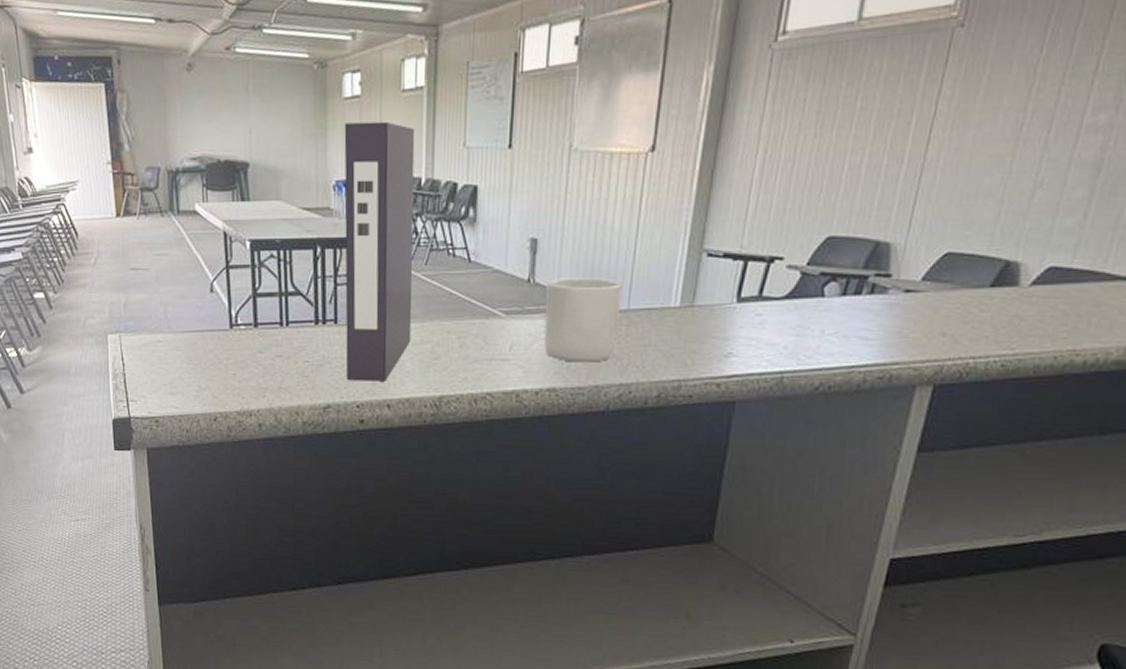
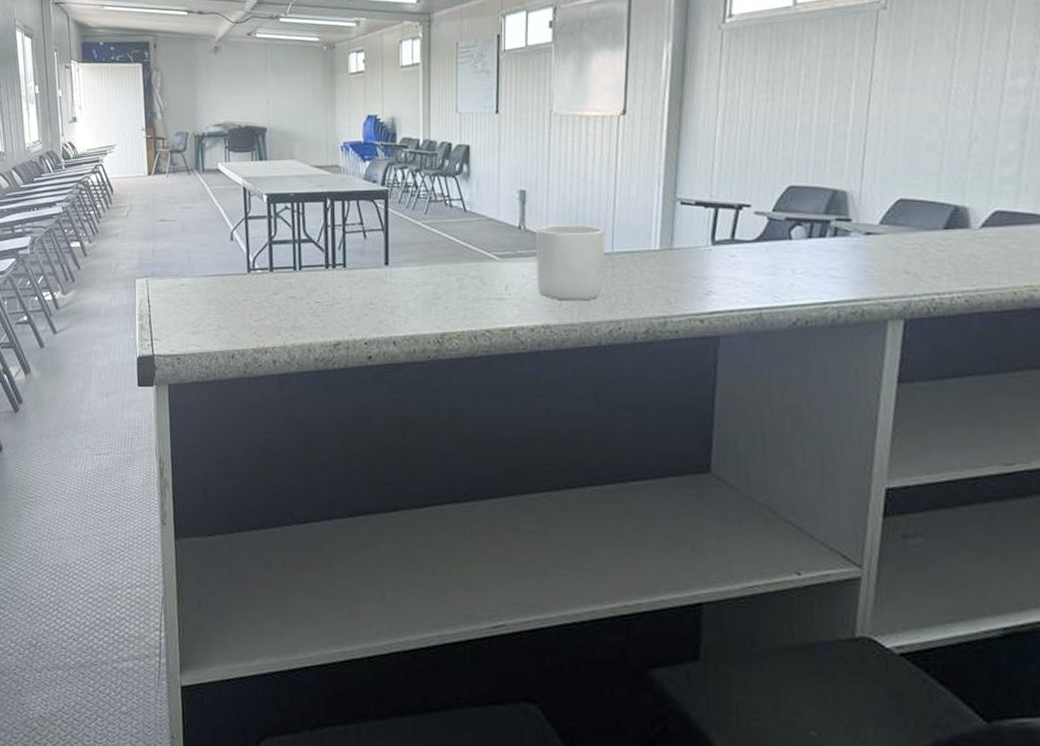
binder: present [344,121,415,381] -> none [350,92,414,320]

